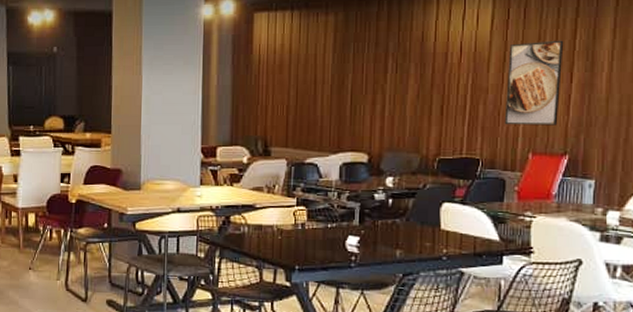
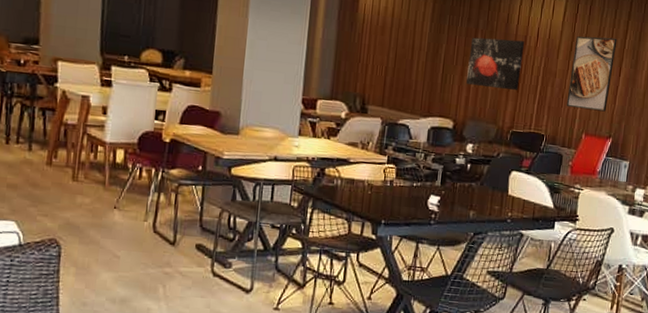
wall art: none [380,59,446,113] -> present [466,37,525,90]

